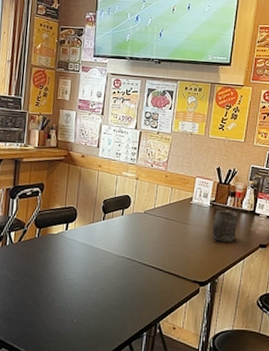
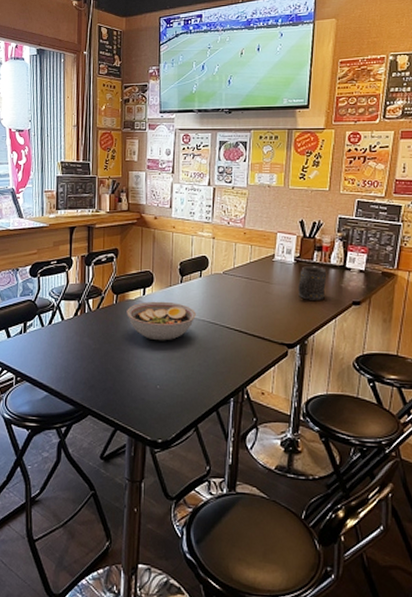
bowl: none [48,236,116,276] -> present [127,301,196,341]

